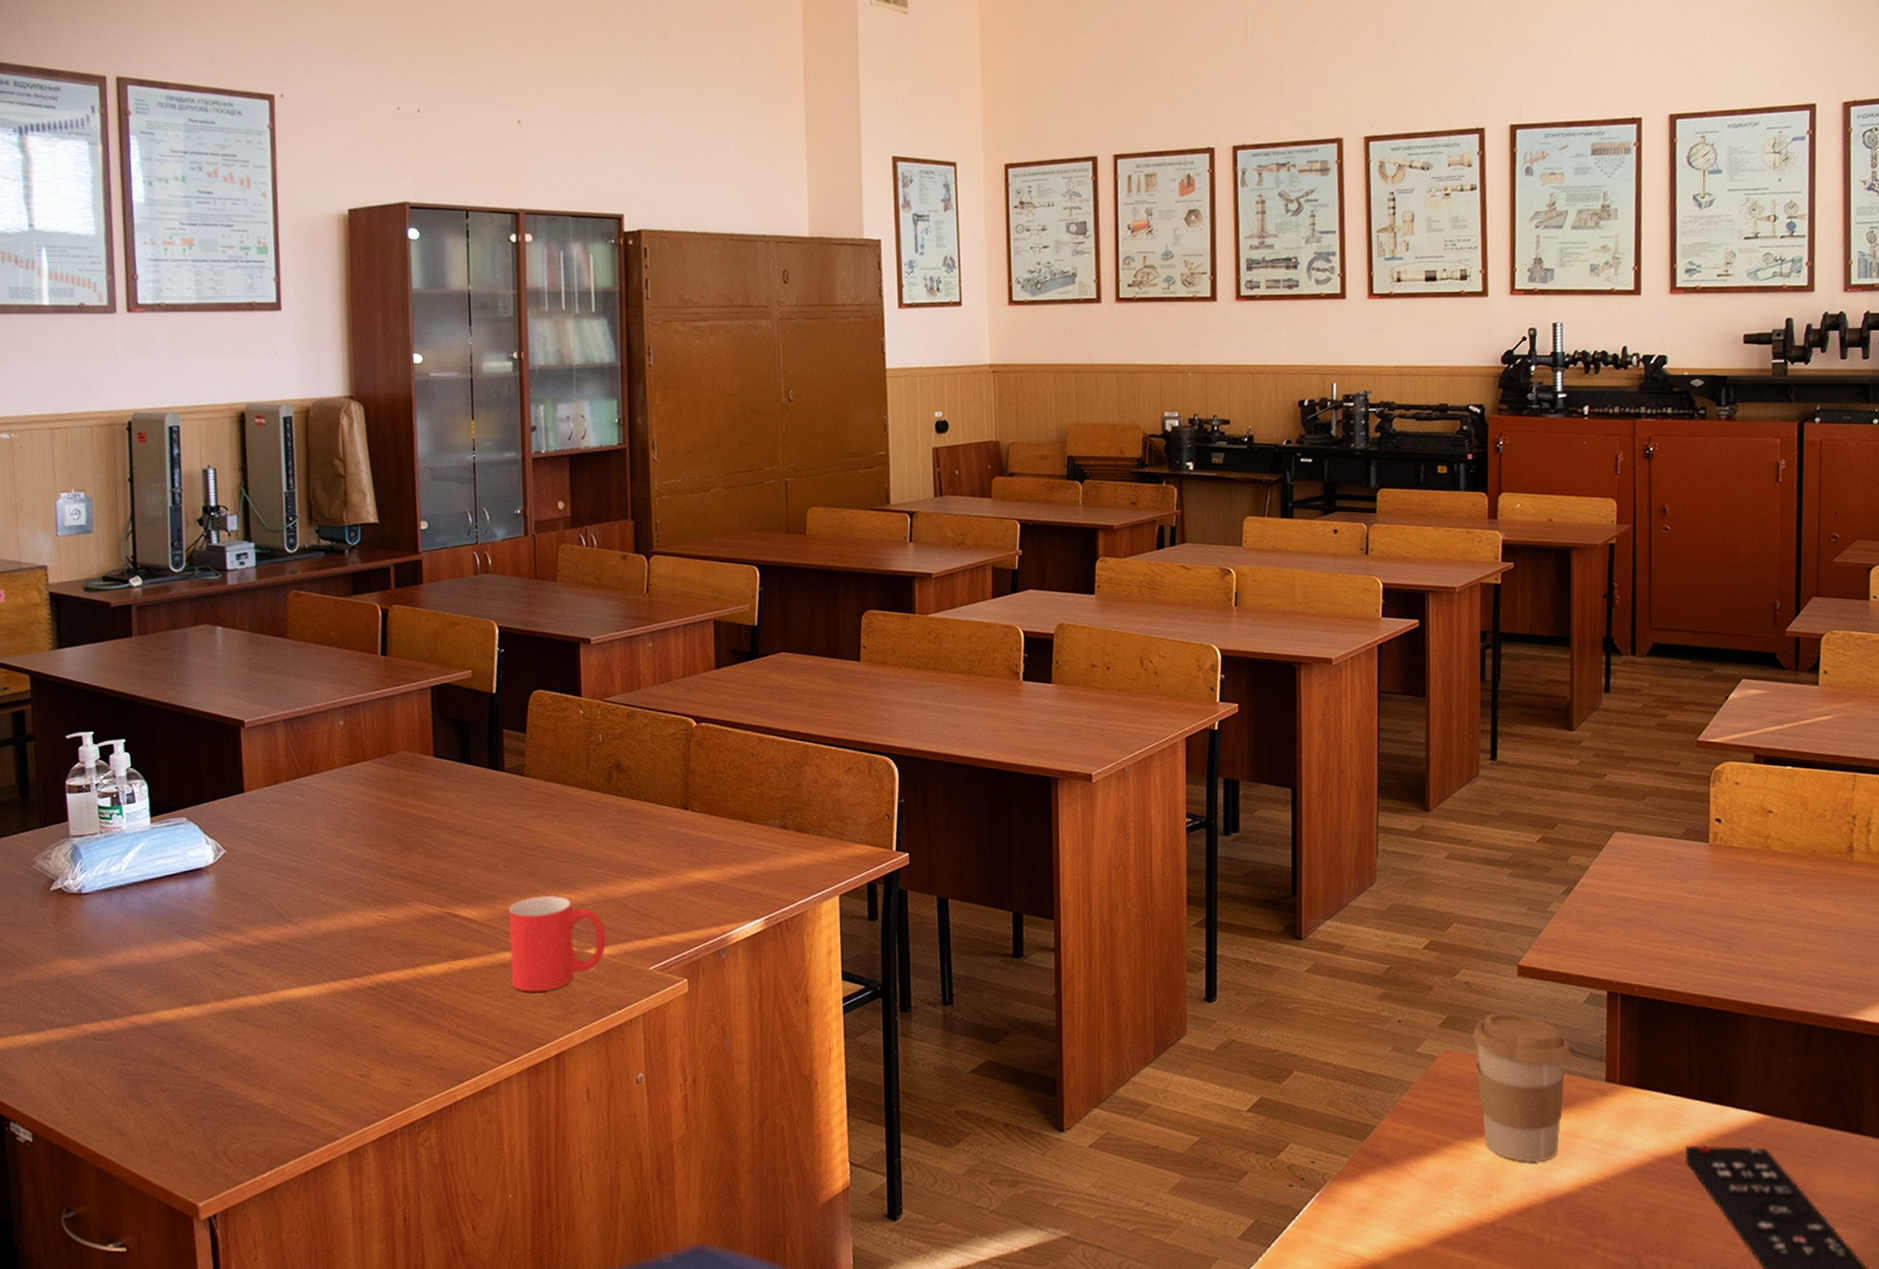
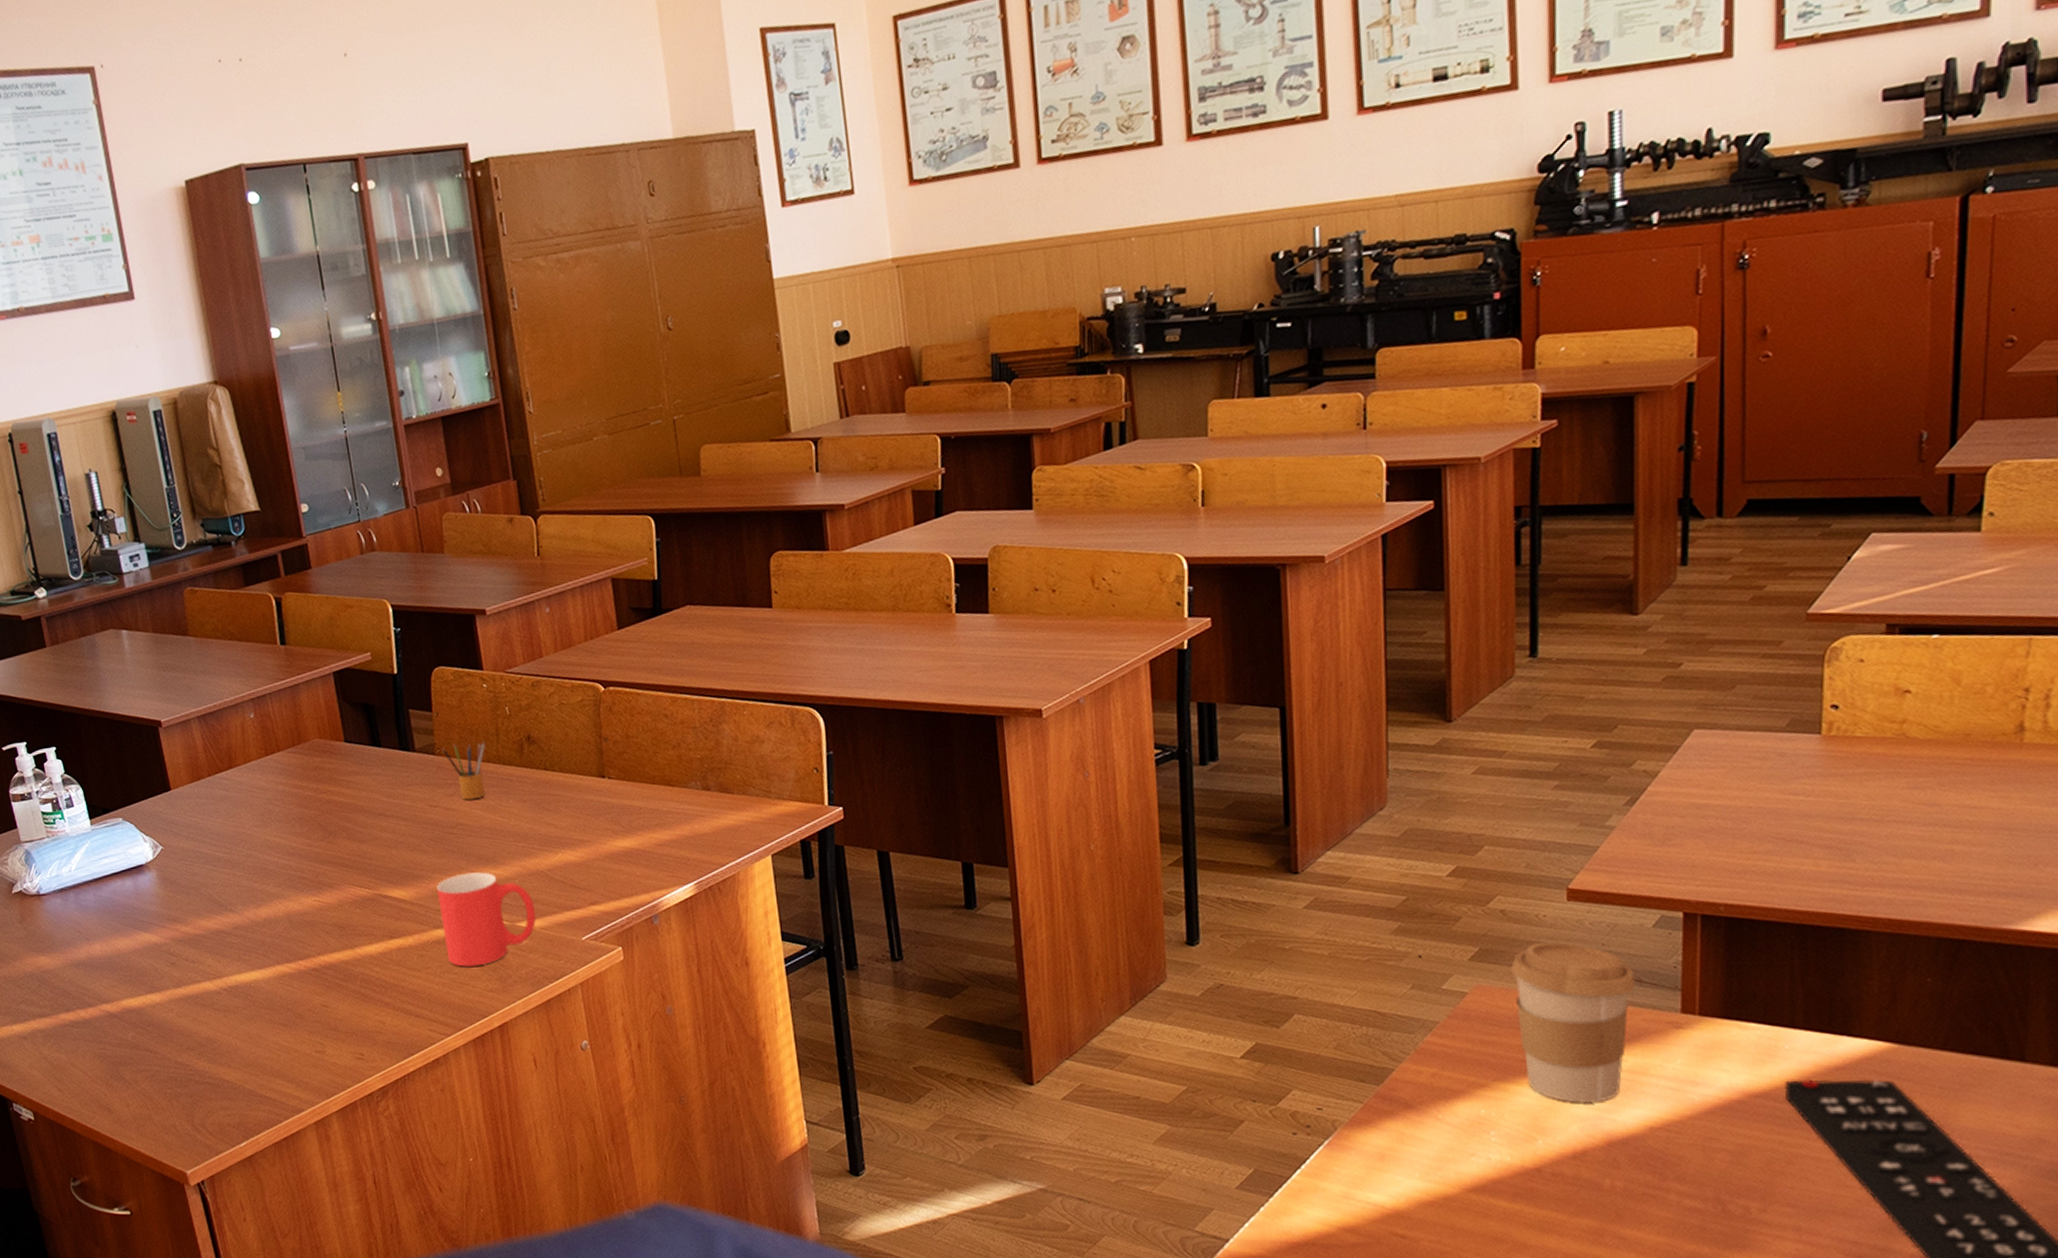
pencil box: none [530,764,575,823] -> present [441,739,486,800]

